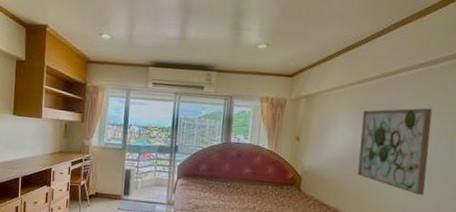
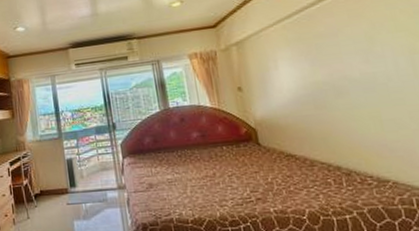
wall art: present [357,107,432,195] -> none [302,27,402,123]

